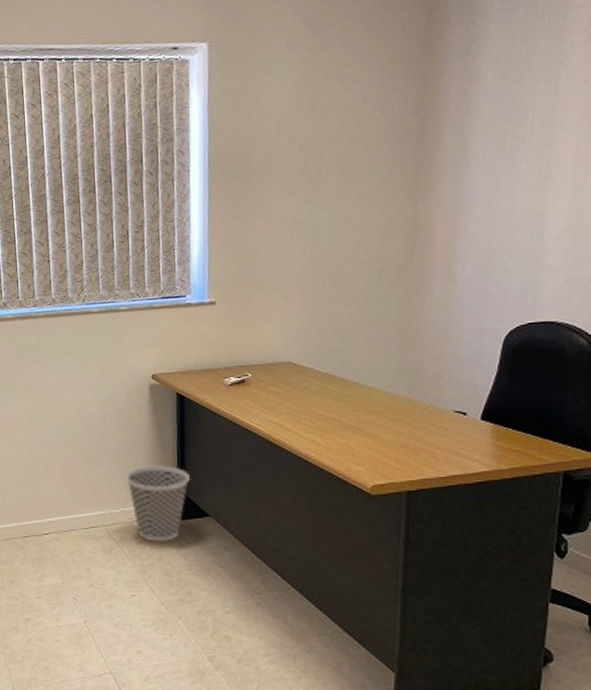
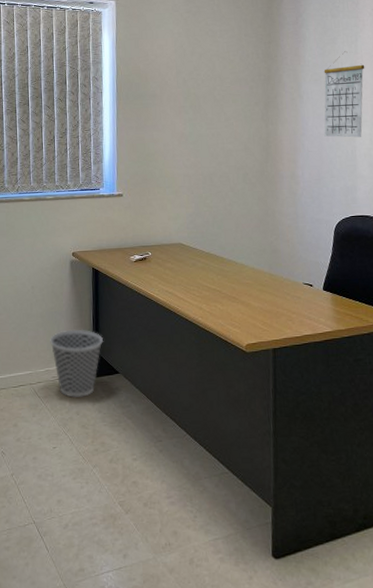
calendar: none [498,90,569,216] -> present [324,51,365,138]

